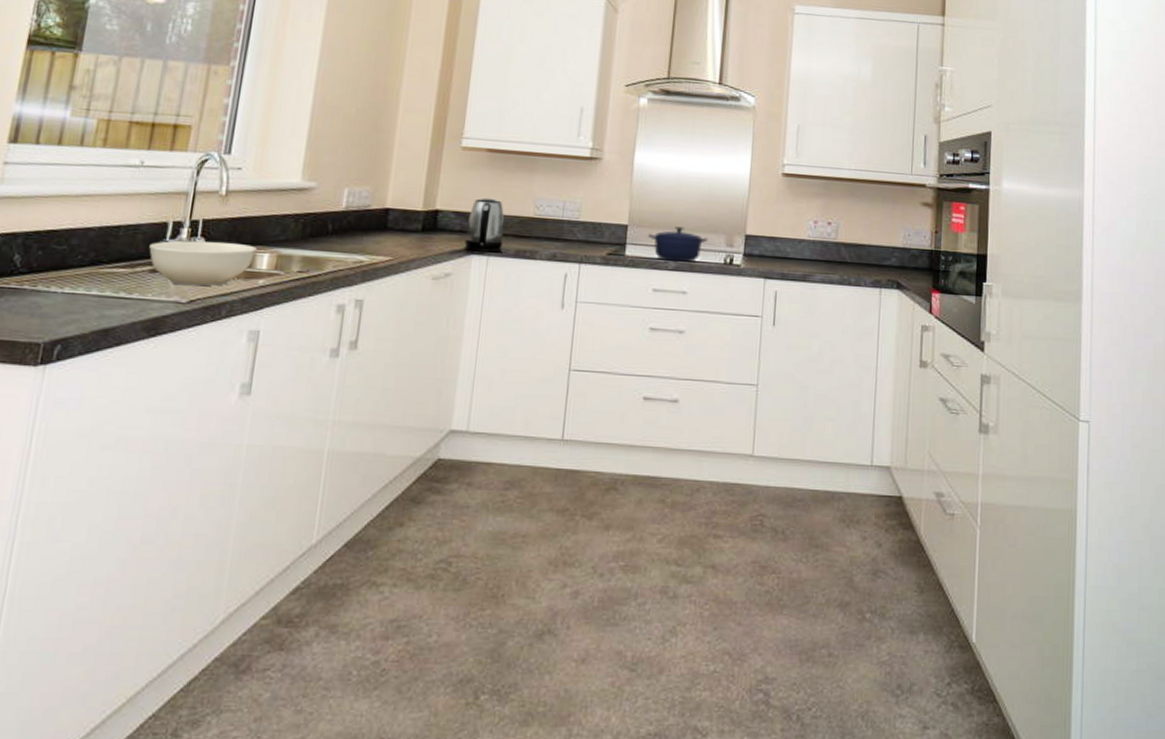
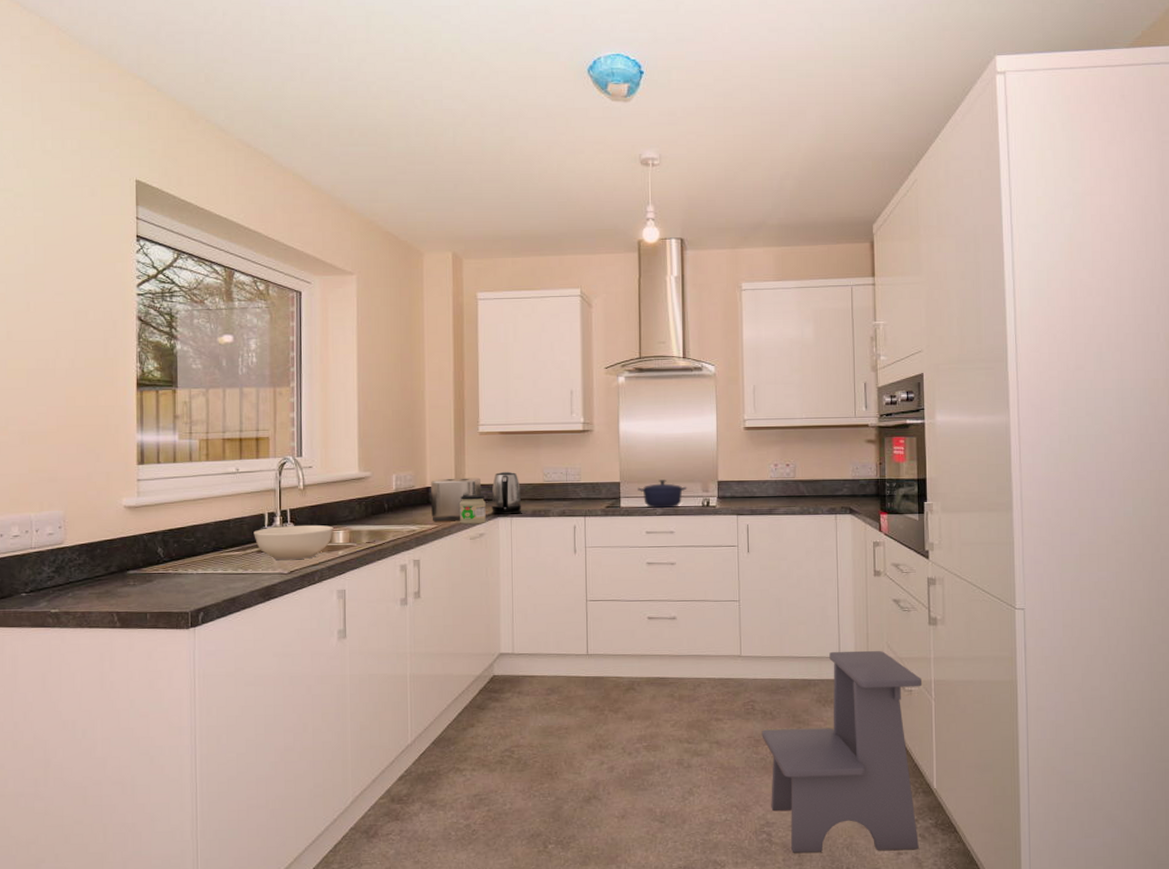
toaster: none [386,199,457,255] -> present [431,477,482,522]
jar: none [422,223,458,262] -> present [460,495,486,525]
step stool: none [769,457,968,722] -> present [762,650,923,853]

